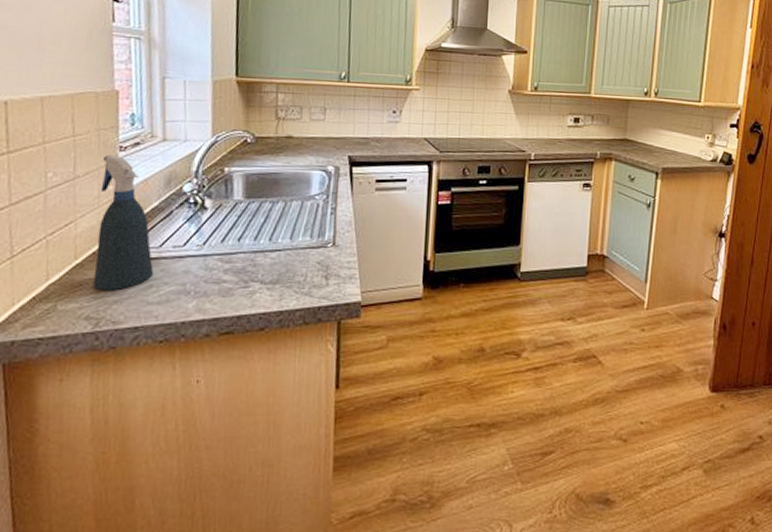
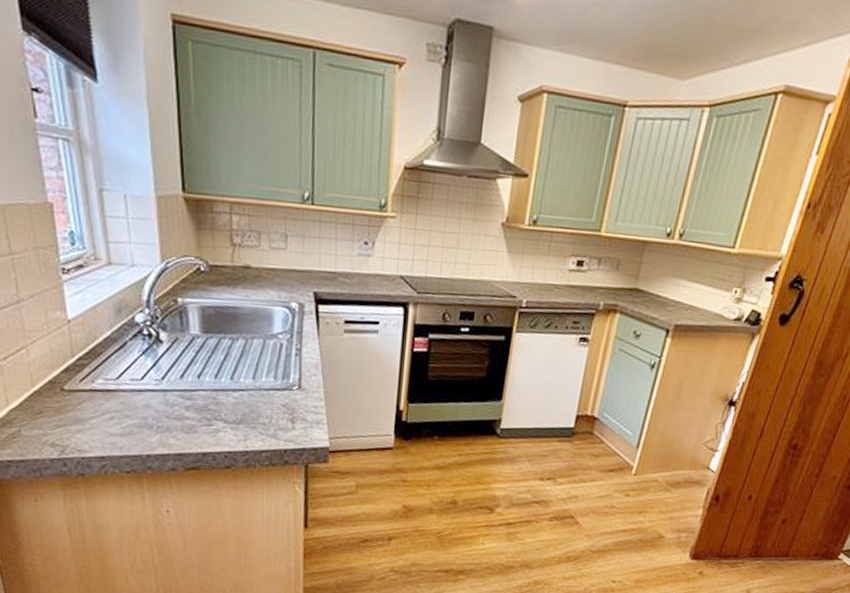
spray bottle: present [92,155,153,291] -> none [47,277,113,420]

